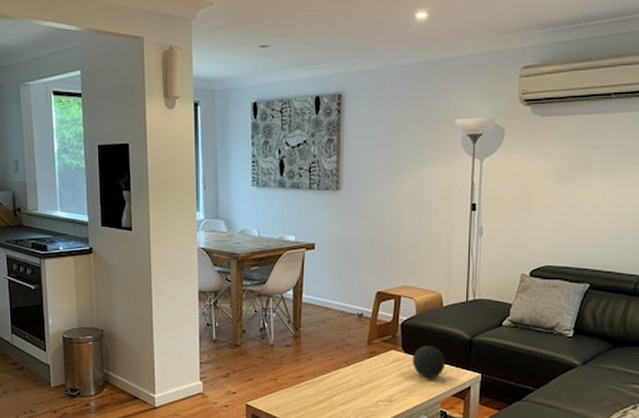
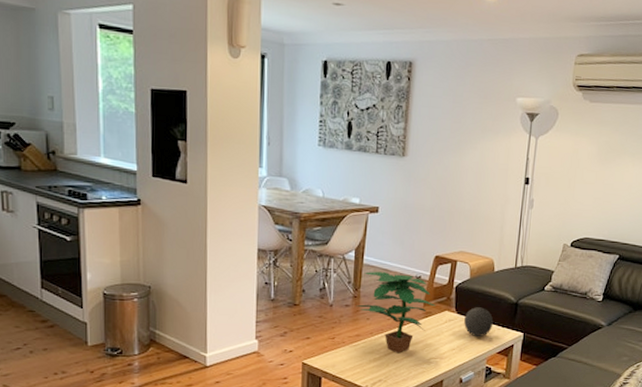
potted plant: none [297,309,381,396] -> present [356,271,436,354]

